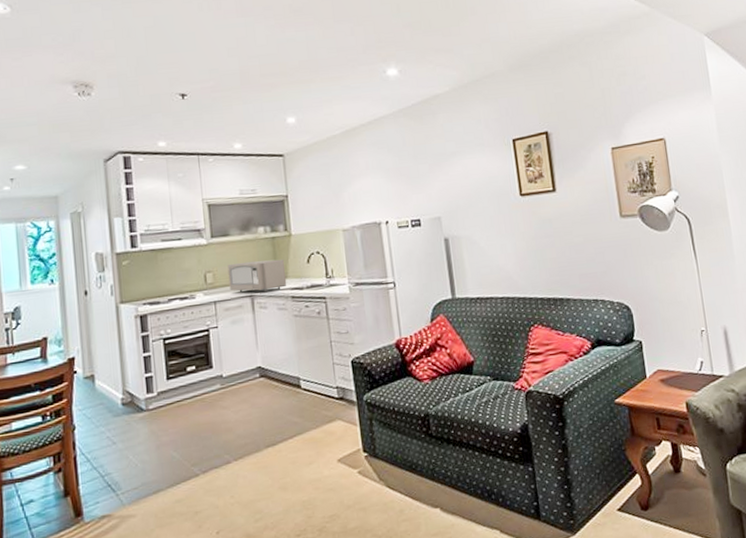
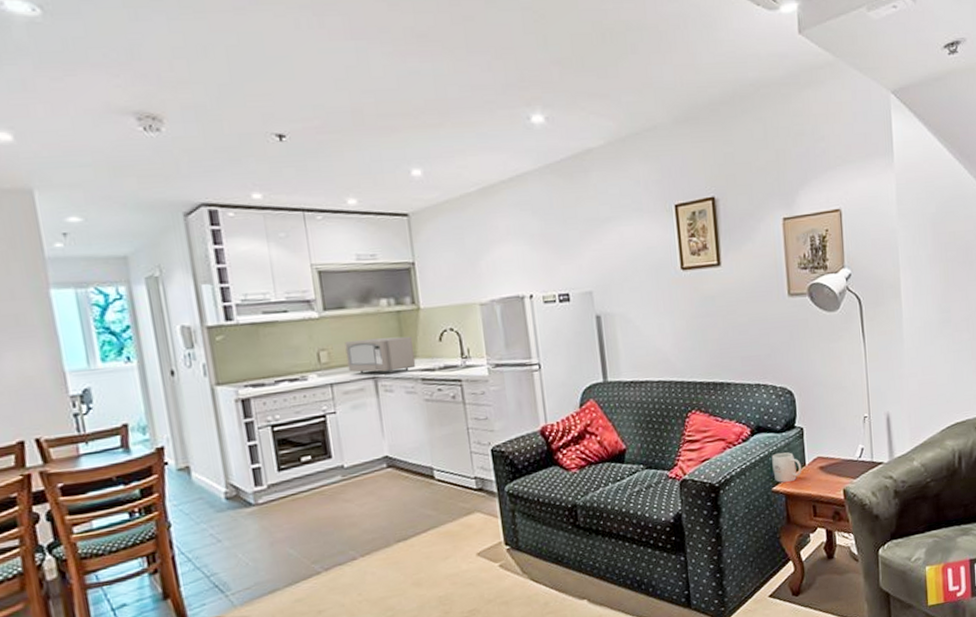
mug: none [613,364,644,395] -> present [772,452,802,483]

